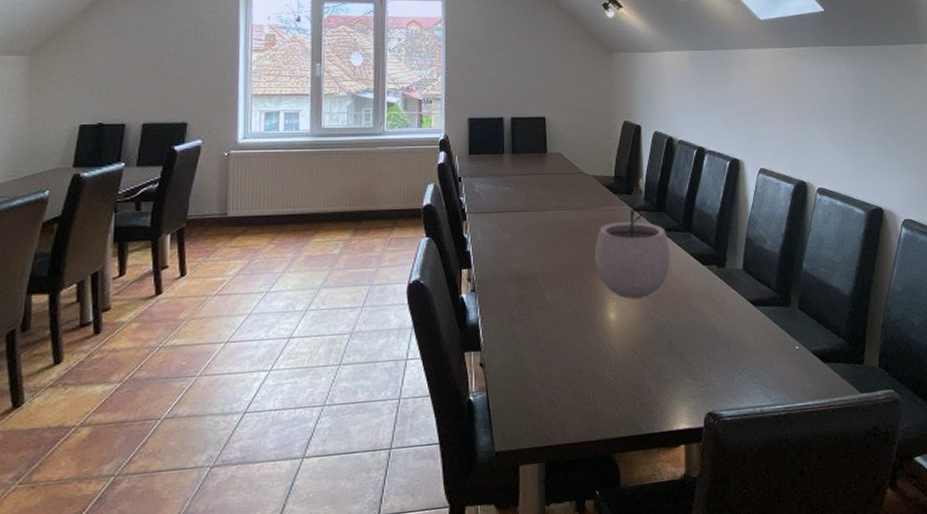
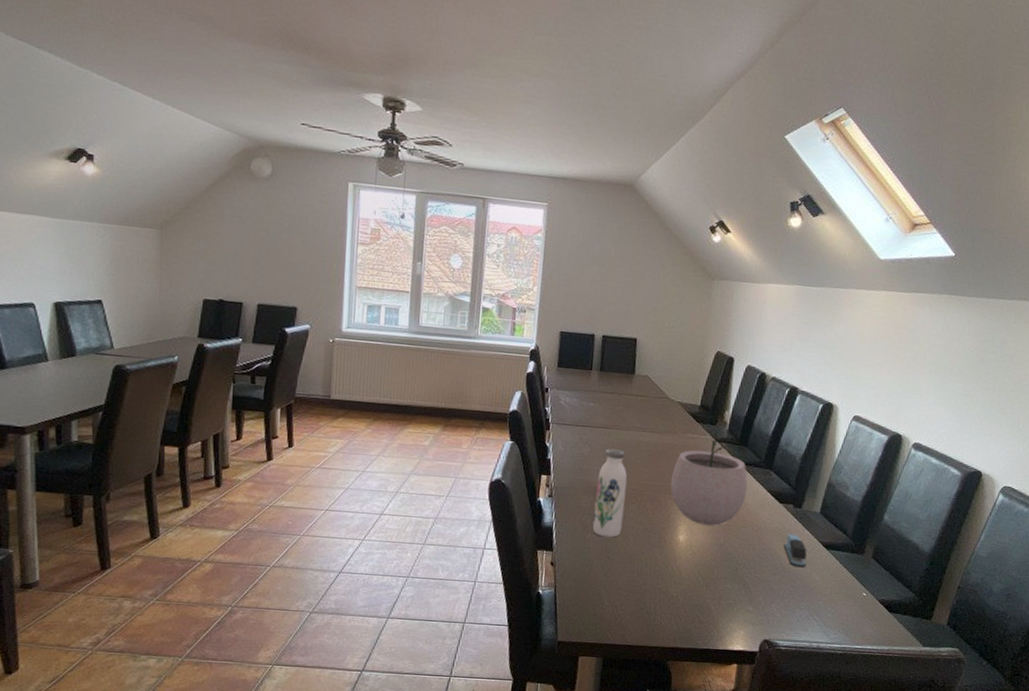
water bottle: none [520,231,551,327] -> present [592,448,628,538]
stapler: none [713,295,738,330] -> present [783,534,807,568]

